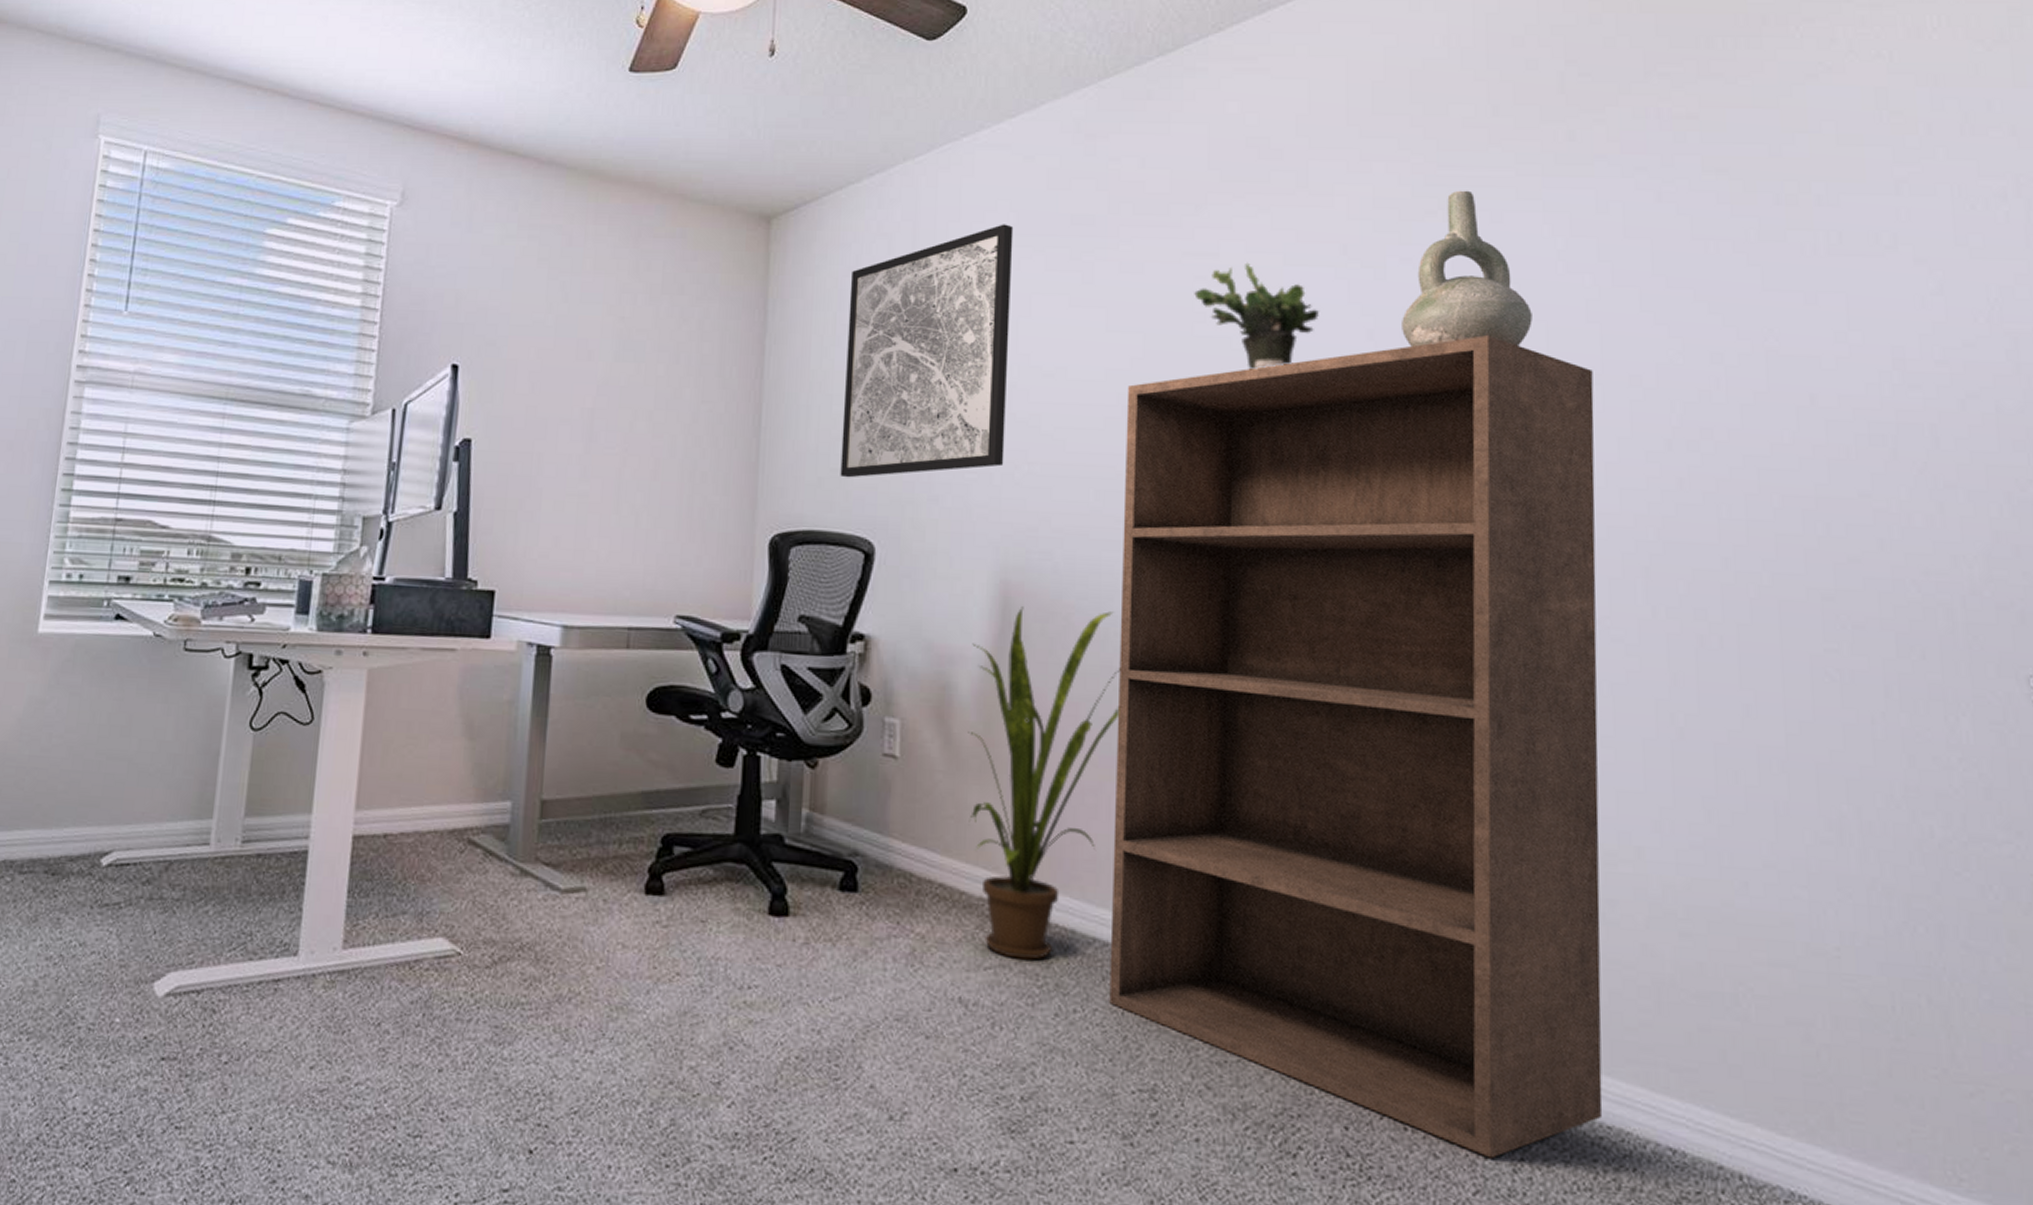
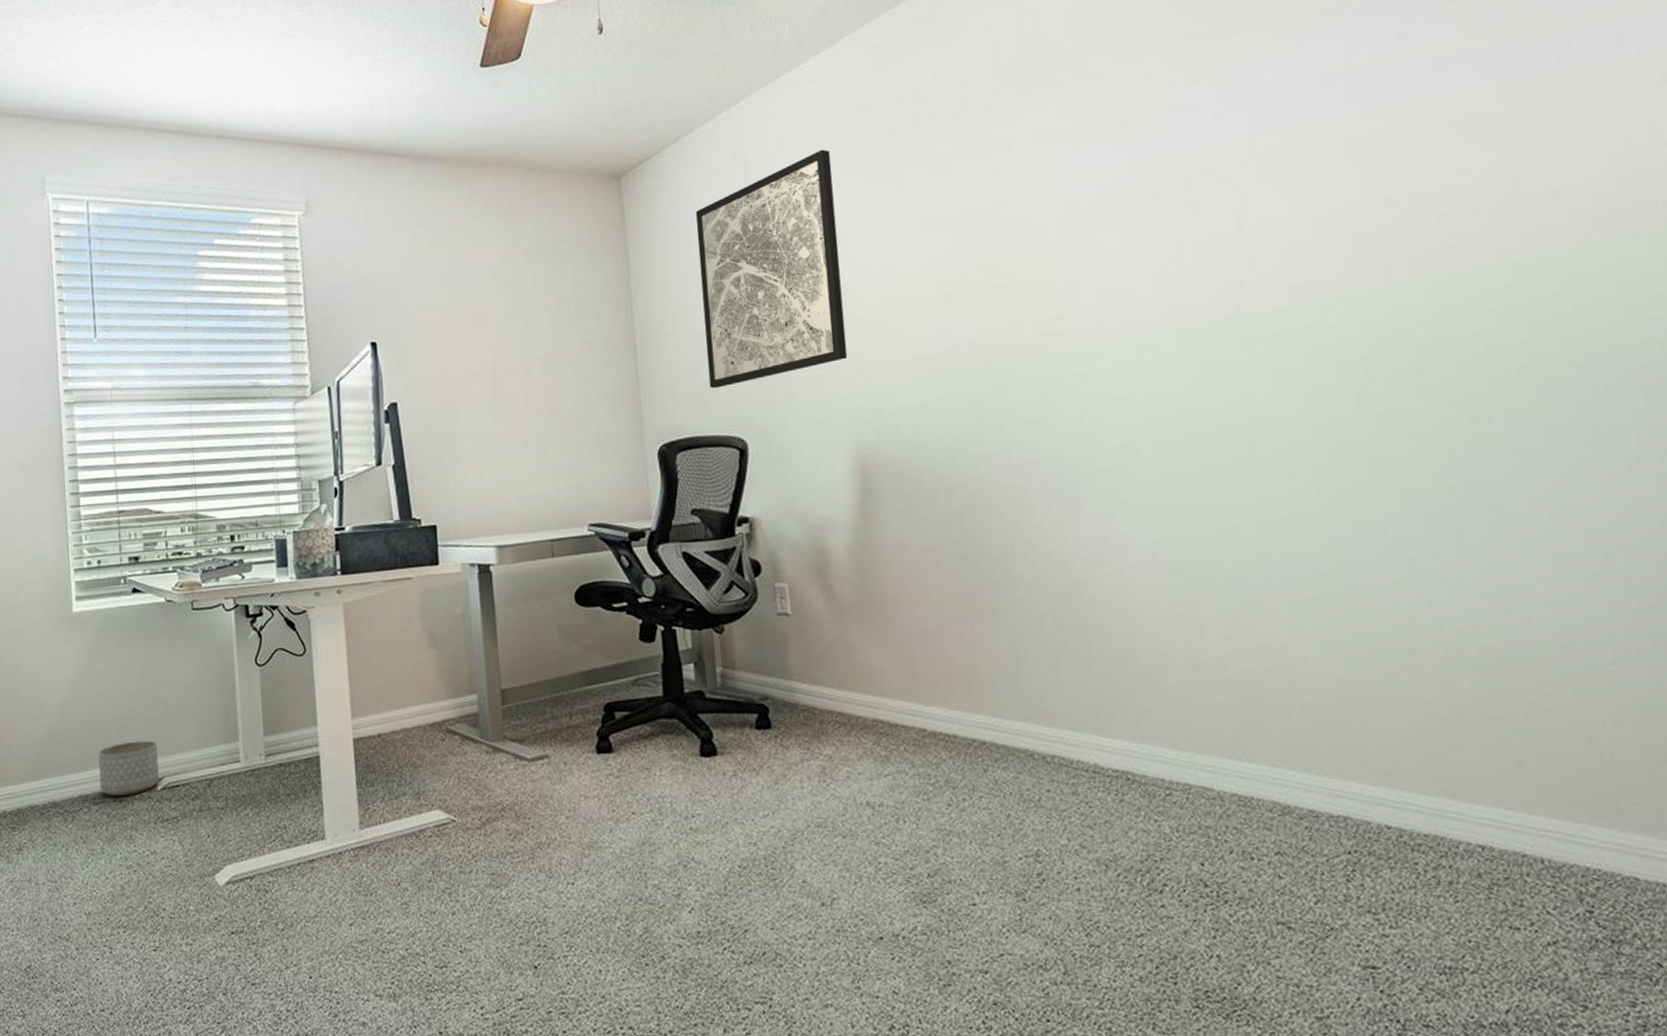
planter: none [31,801,112,868] -> present [98,740,159,797]
house plant: present [968,607,1121,960] -> none [840,468,973,765]
bookshelf: present [1109,335,1603,1159] -> none [947,181,1419,873]
potted plant: present [1194,262,1319,370] -> none [994,150,1106,244]
decorative vase: present [1402,190,1532,347] -> none [1179,55,1297,202]

